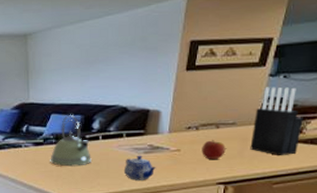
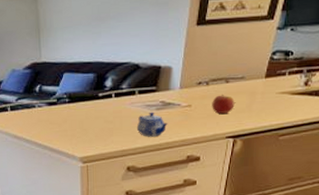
kettle: present [50,114,91,167] -> none [64,72,105,126]
knife block: present [250,87,303,156] -> none [258,40,309,109]

